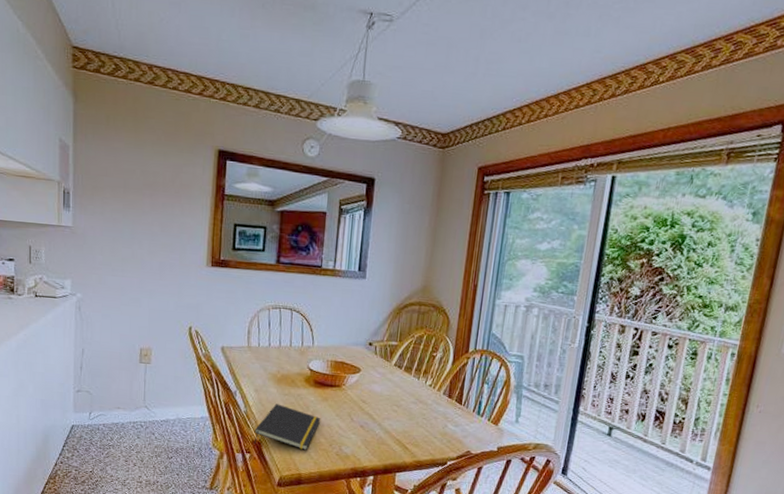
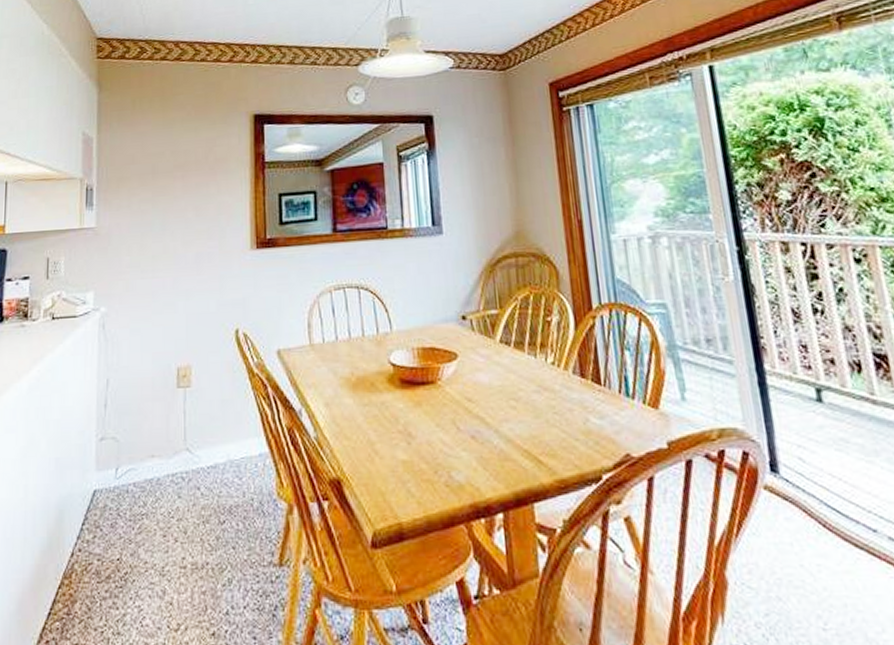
notepad: present [253,404,321,450] -> none [330,420,417,485]

